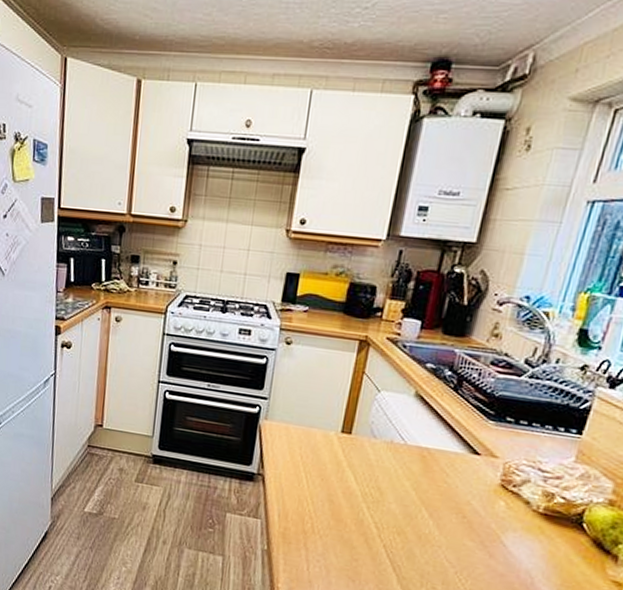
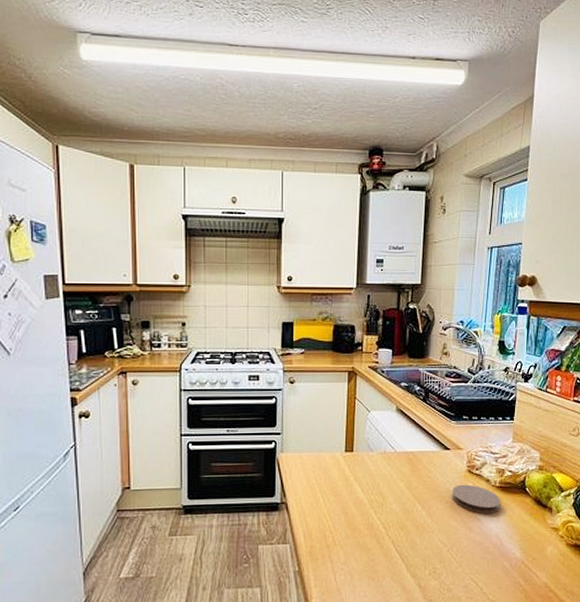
coaster: none [472,499,542,544] -> present [451,484,501,514]

